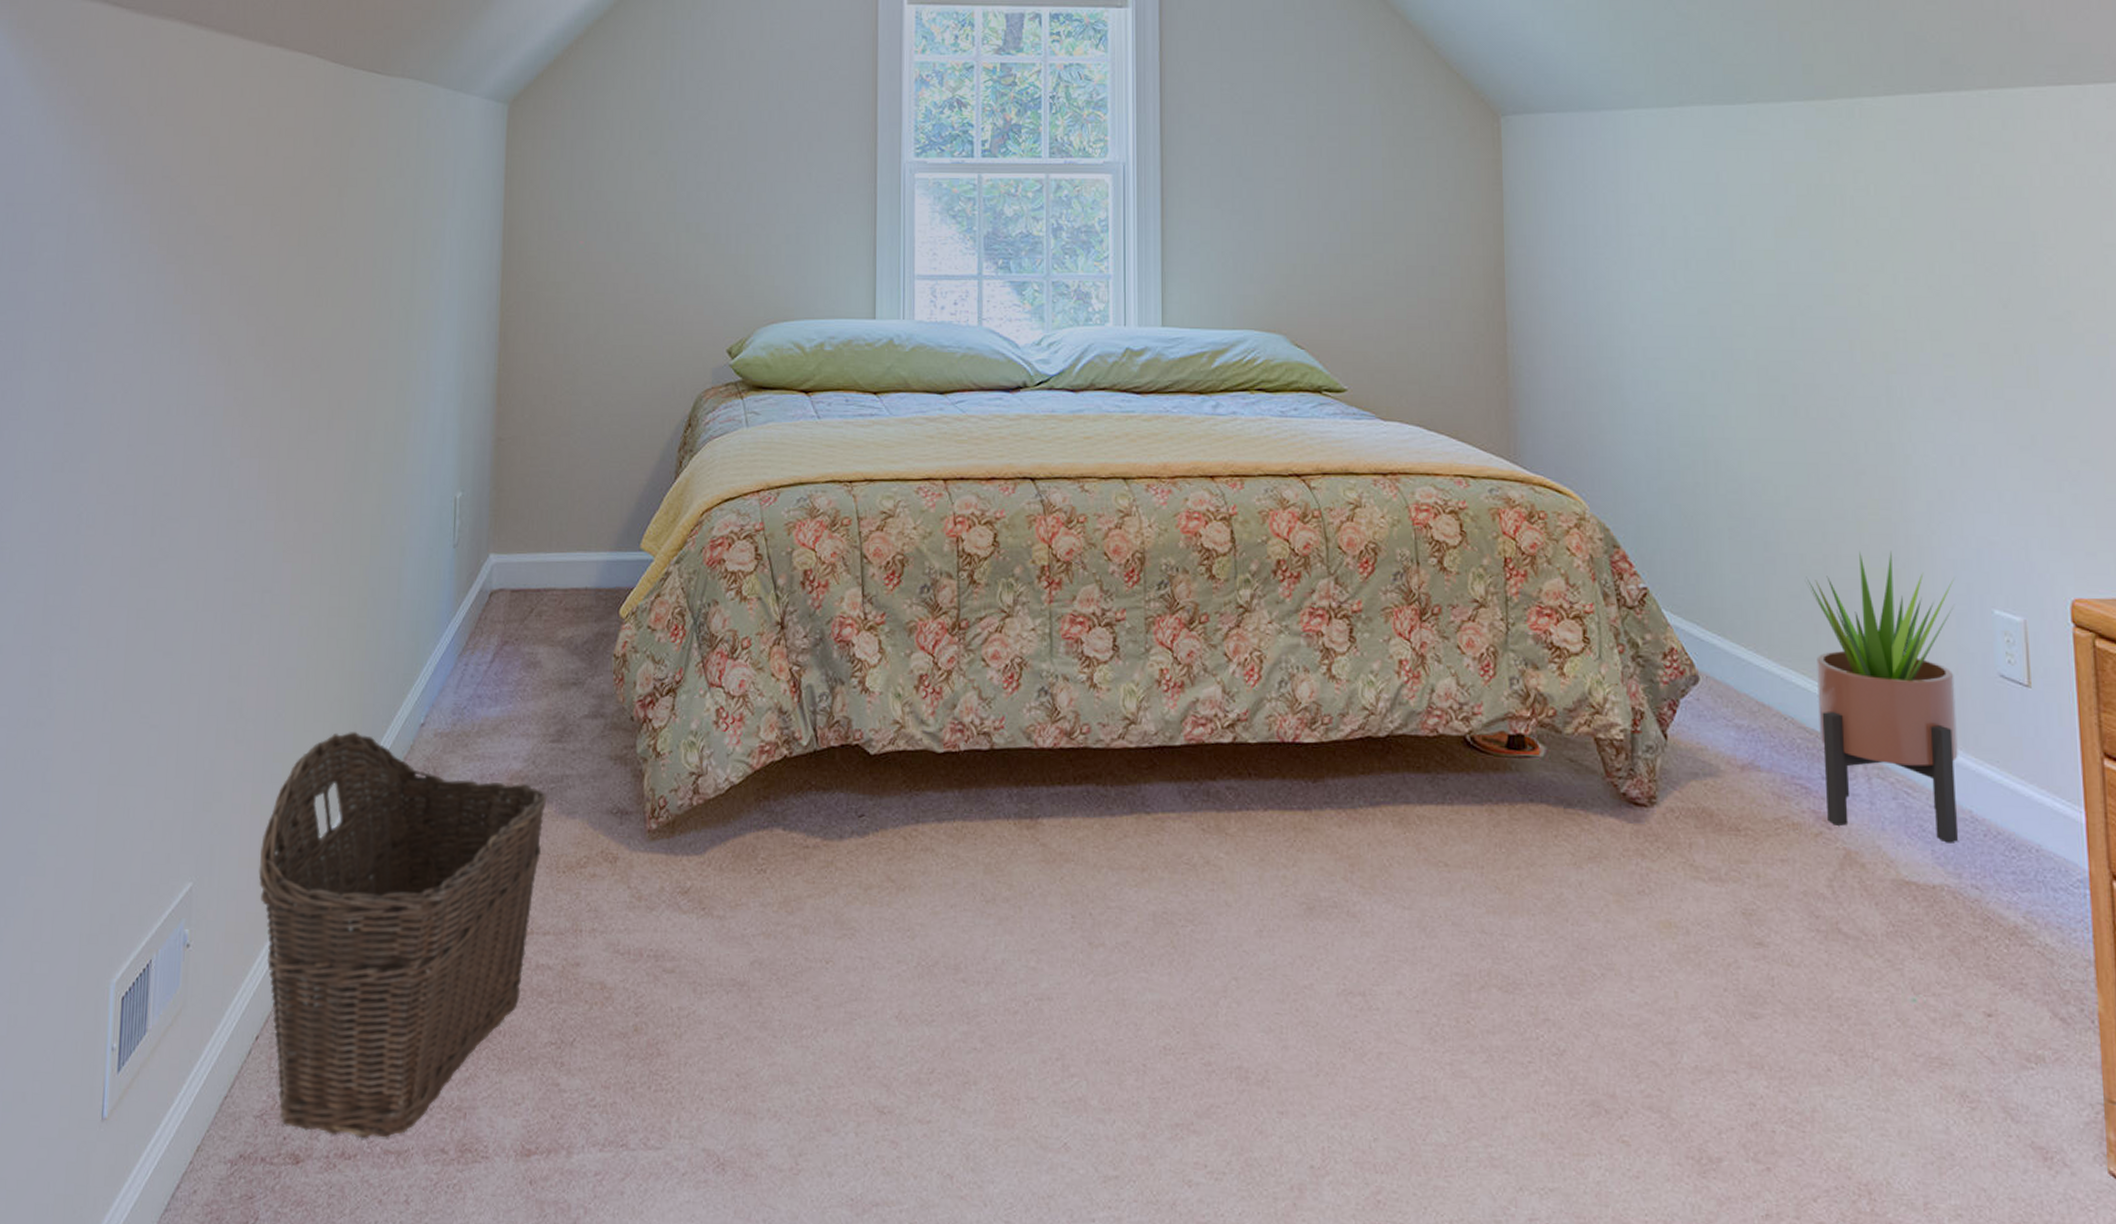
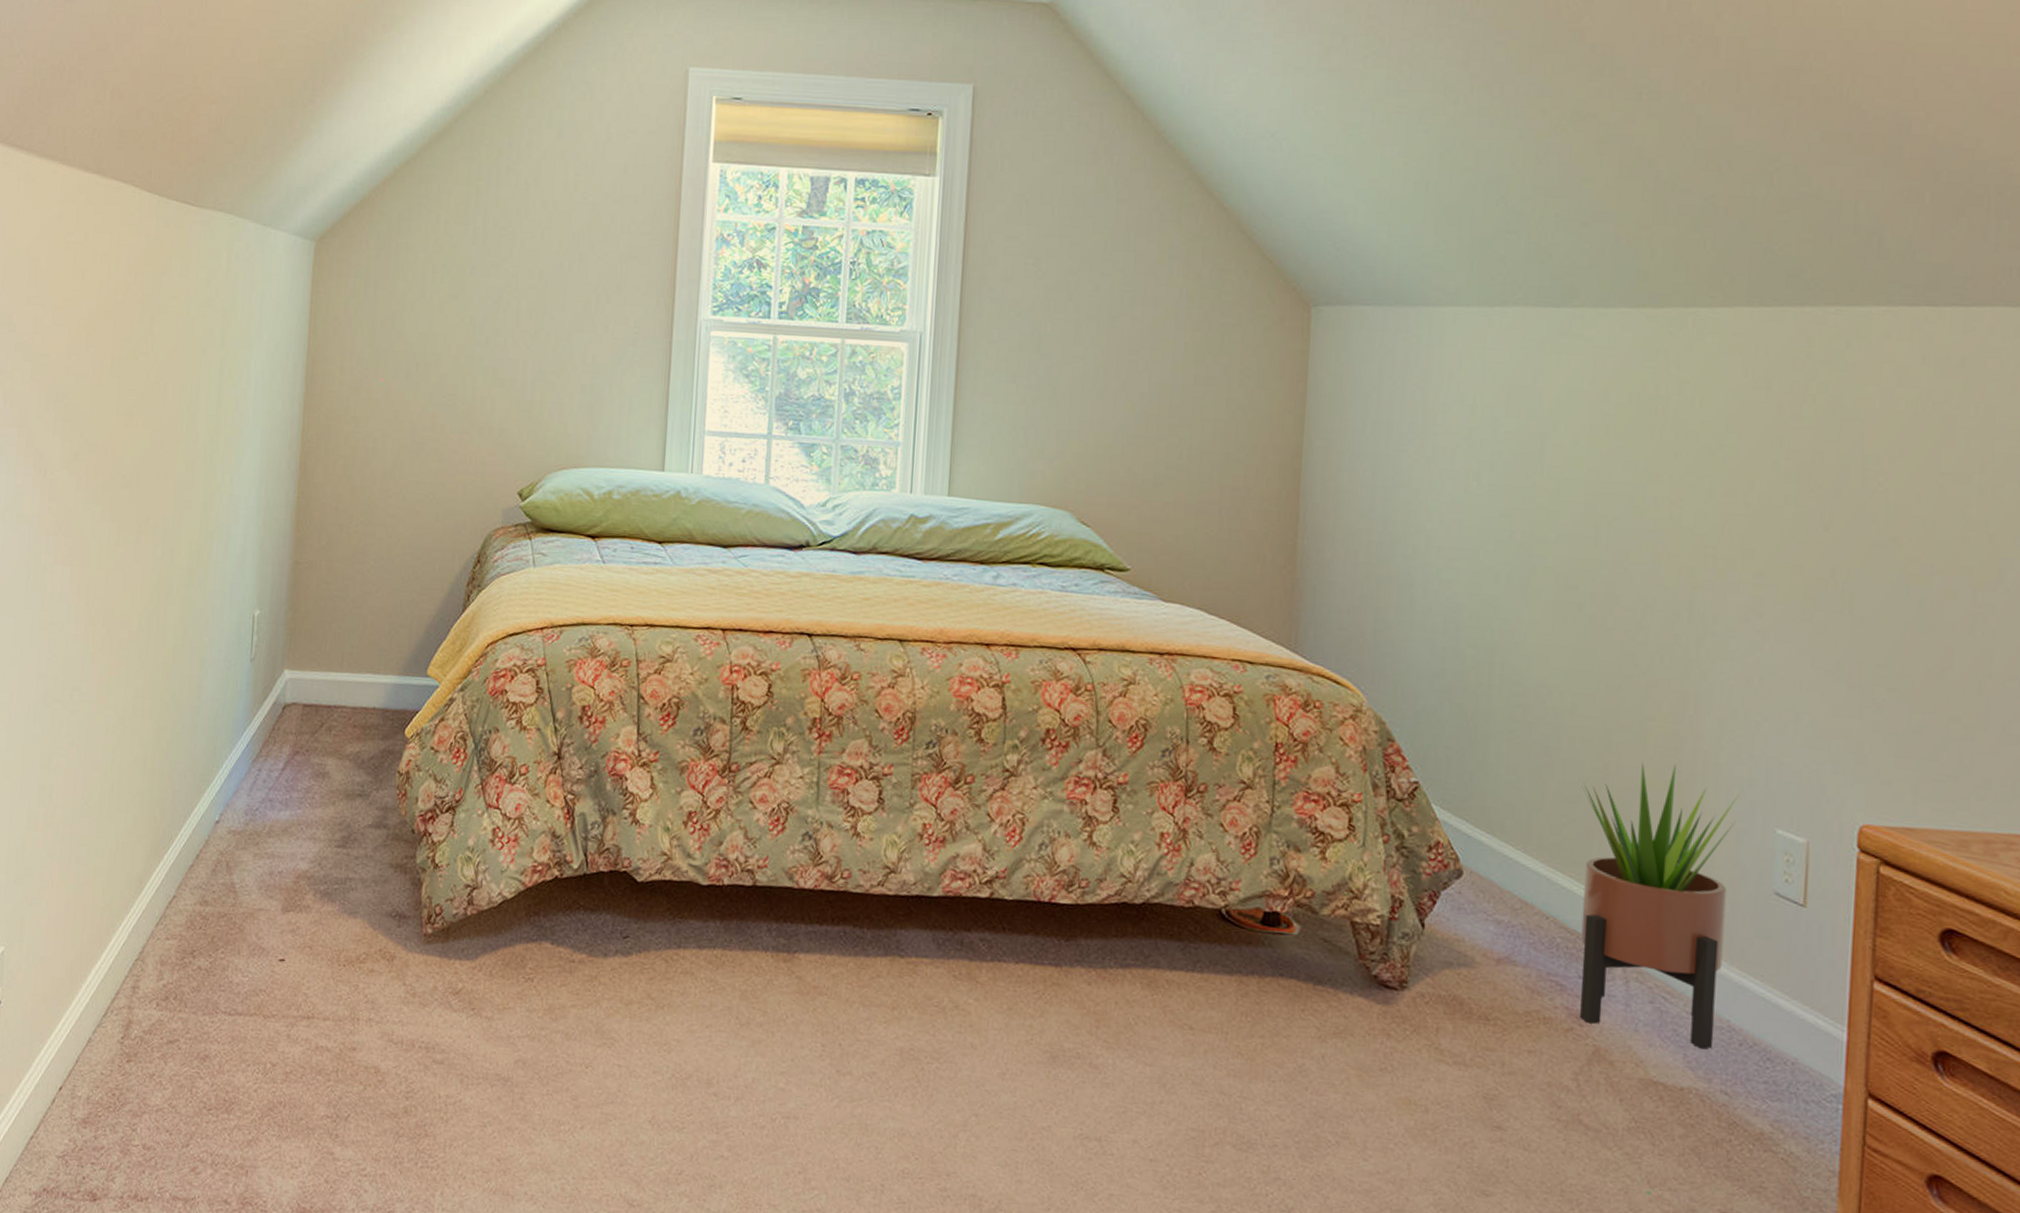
wicker basket: present [258,731,547,1138] -> none [64,822,331,1187]

